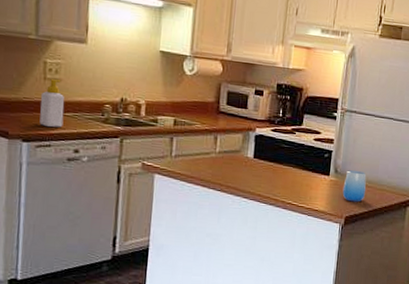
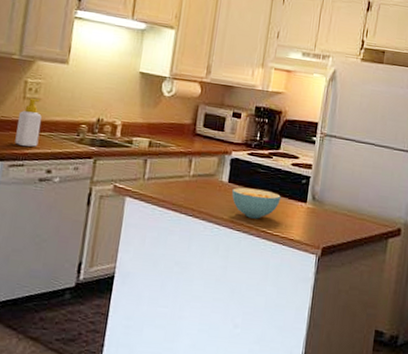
cereal bowl: none [258,162,305,192] -> present [232,187,281,219]
cup: present [342,170,367,202] -> none [320,197,346,232]

